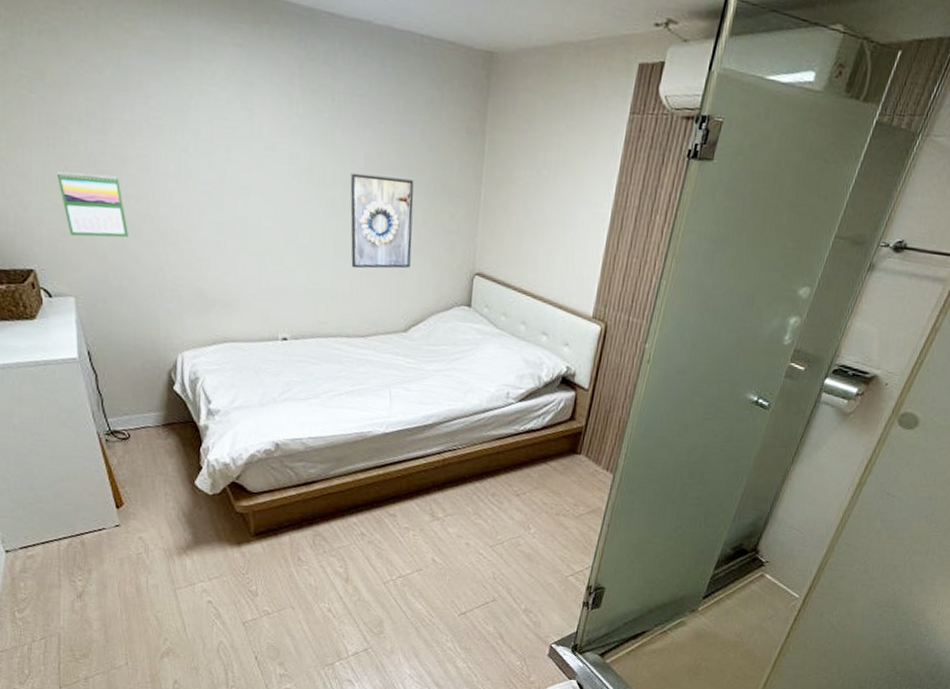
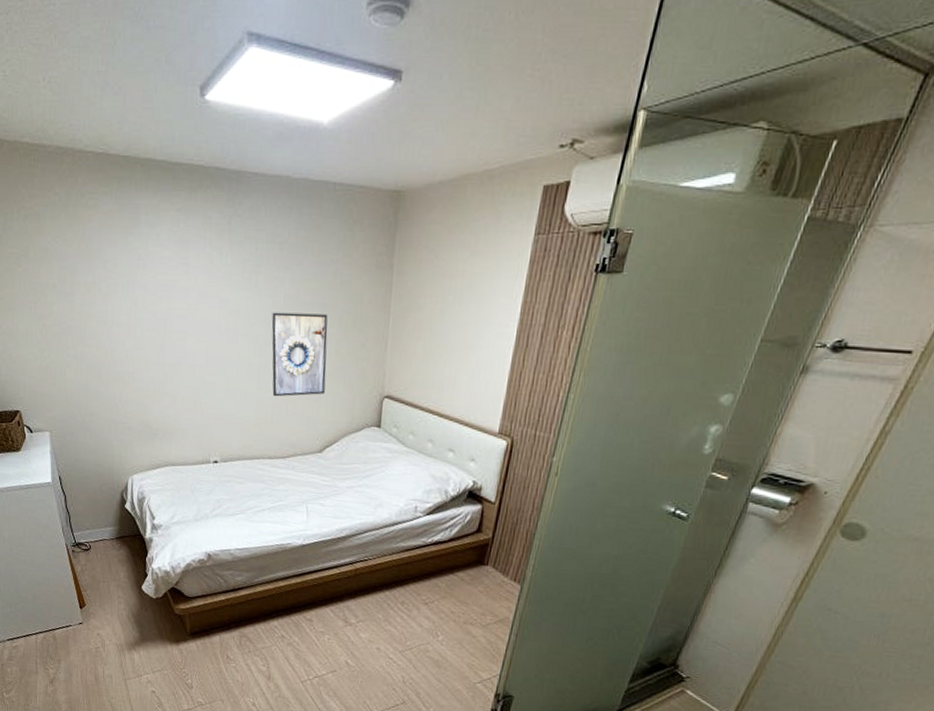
calendar: present [56,171,128,238] -> none [36,328,90,382]

